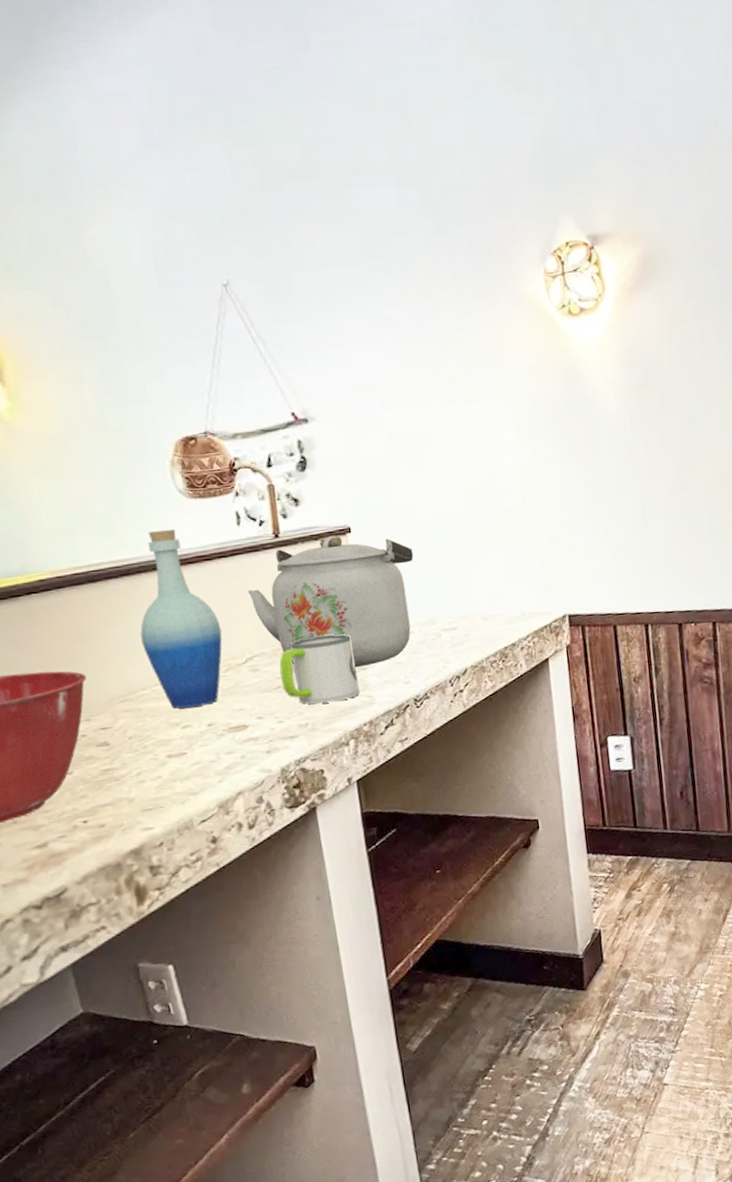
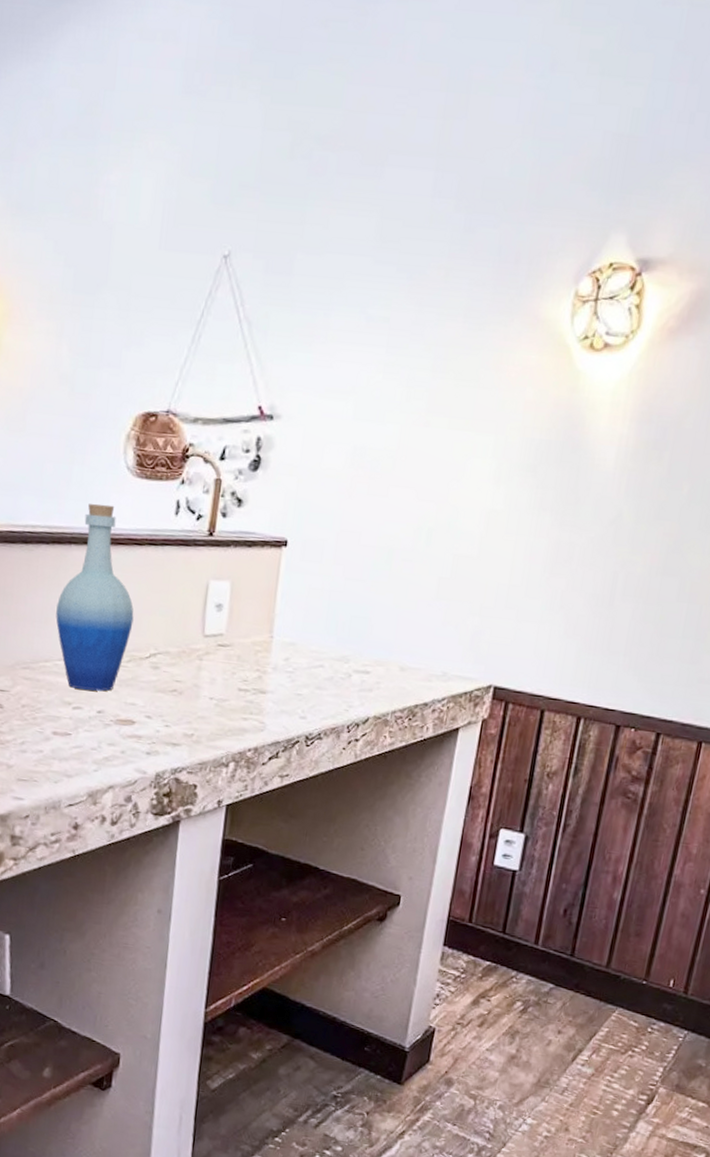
kettle: present [248,535,414,668] -> none [168,545,346,691]
mug: present [279,633,360,705] -> none [178,646,259,720]

